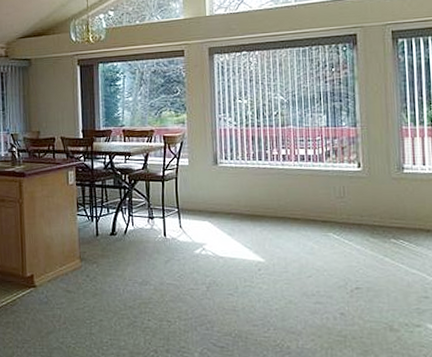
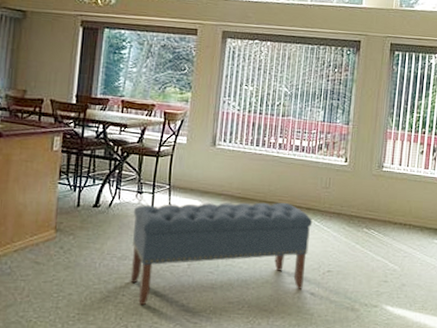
bench: none [147,217,331,330] -> present [130,202,313,306]

